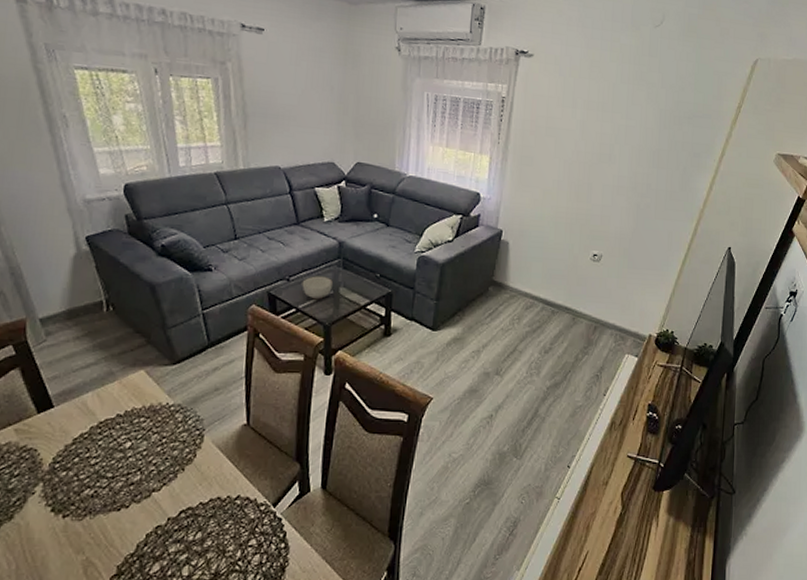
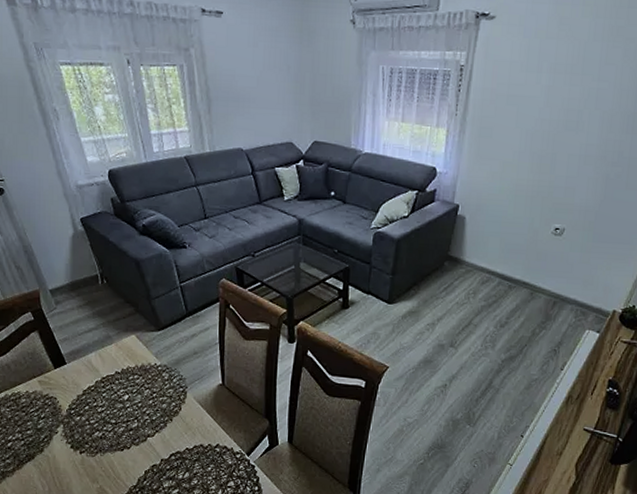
bowl: present [302,276,333,300] -> none [266,252,294,274]

